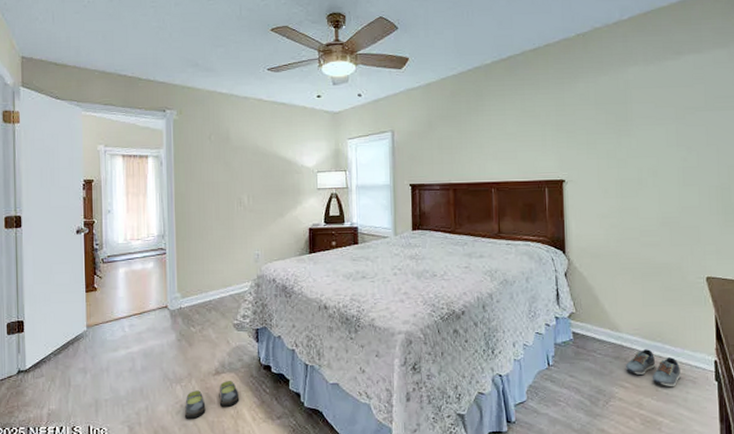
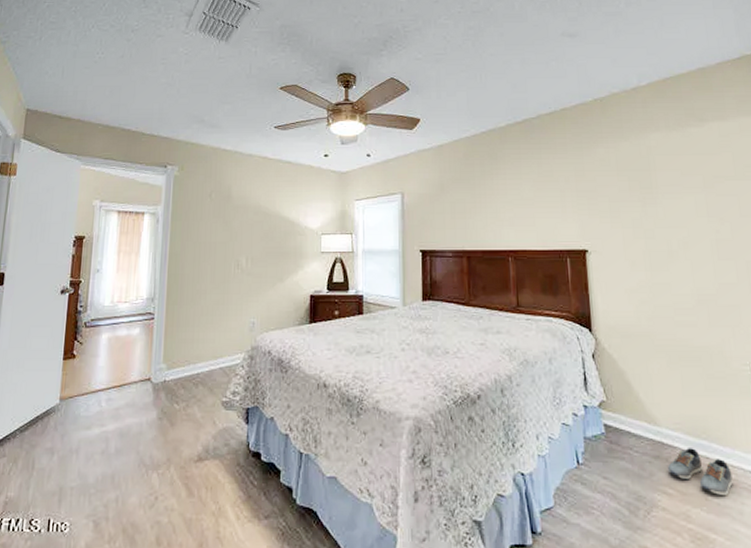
slippers: present [184,381,240,419] -> none [158,469,223,515]

